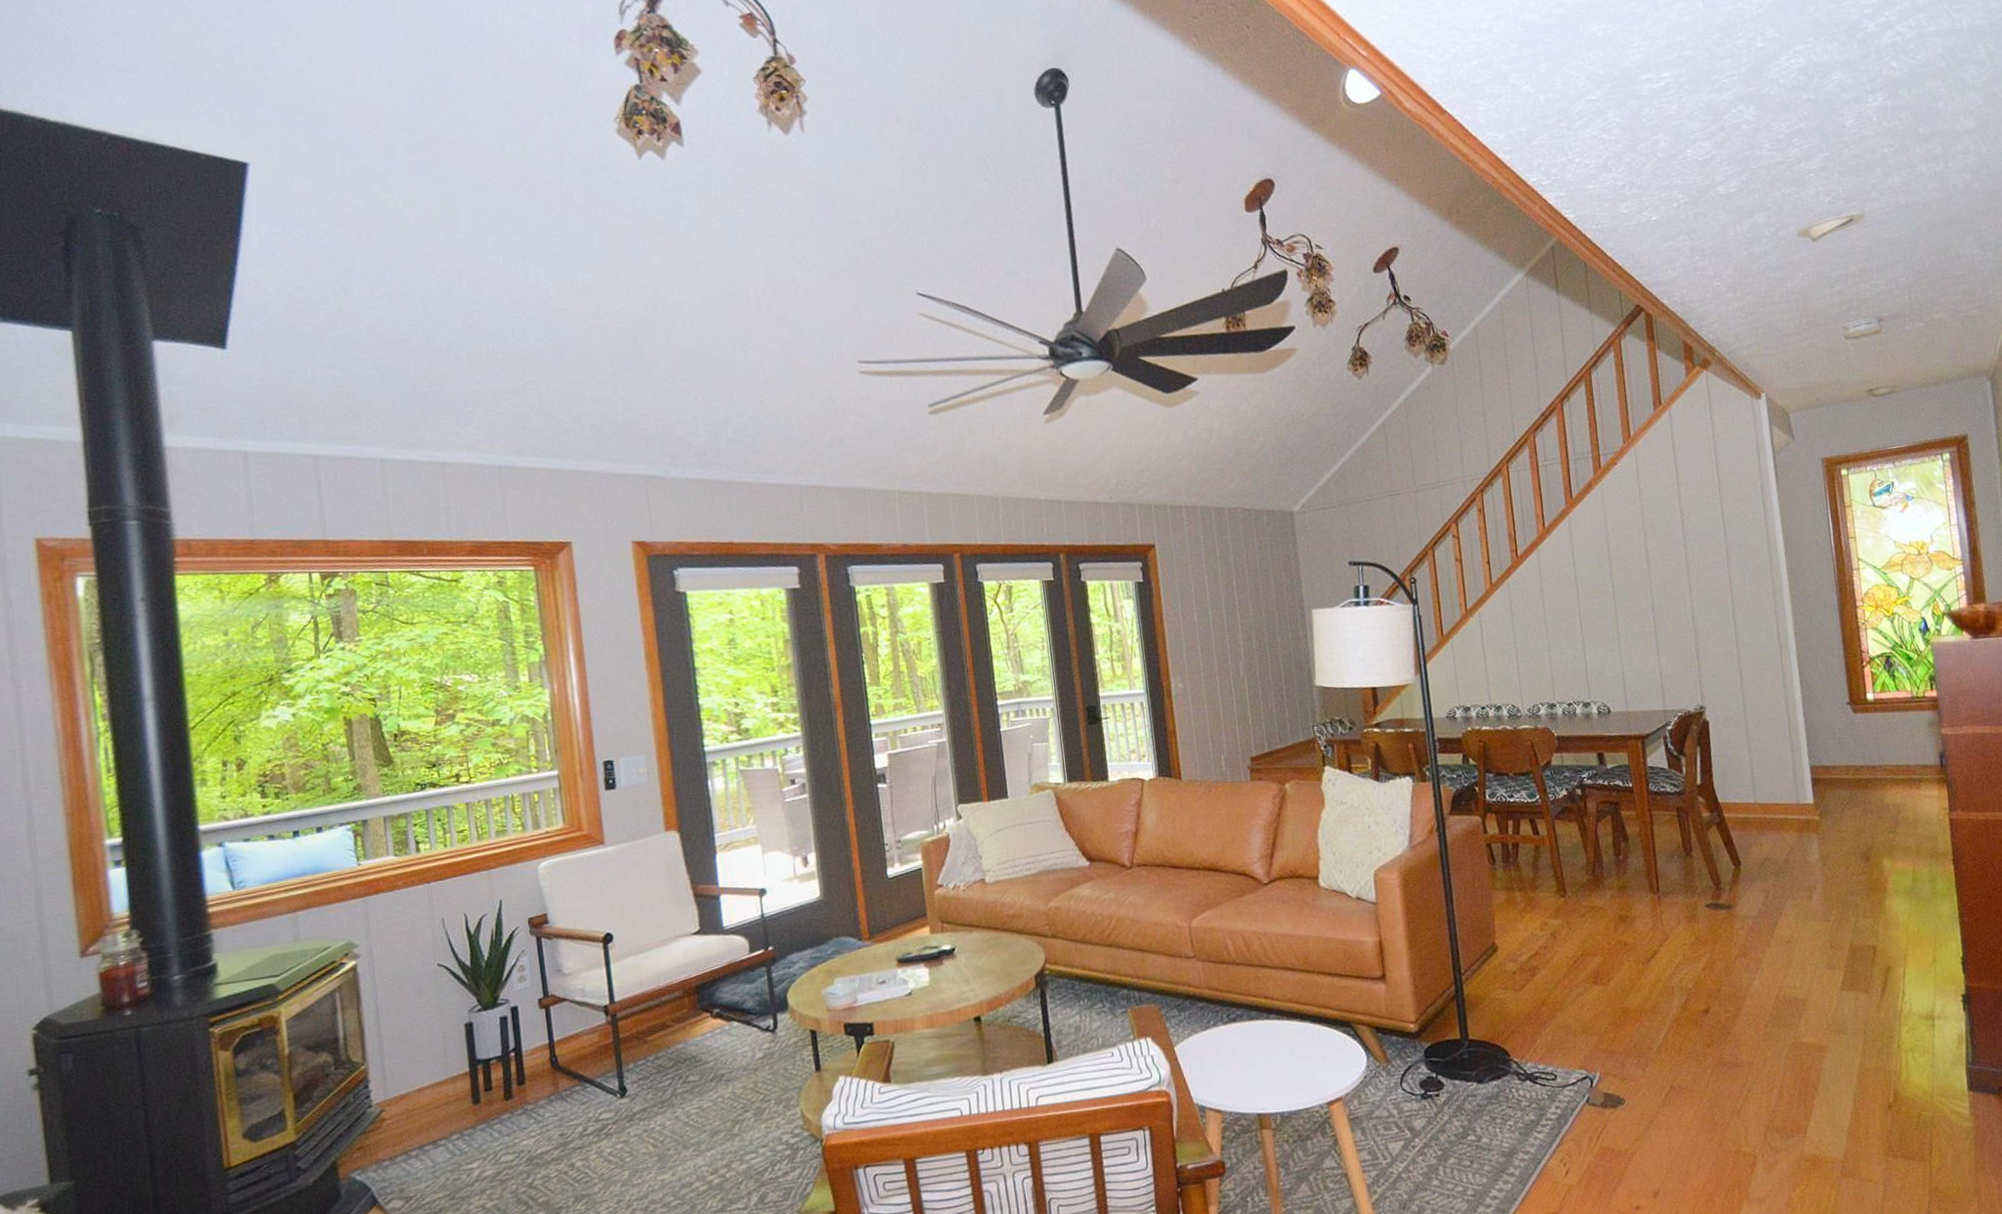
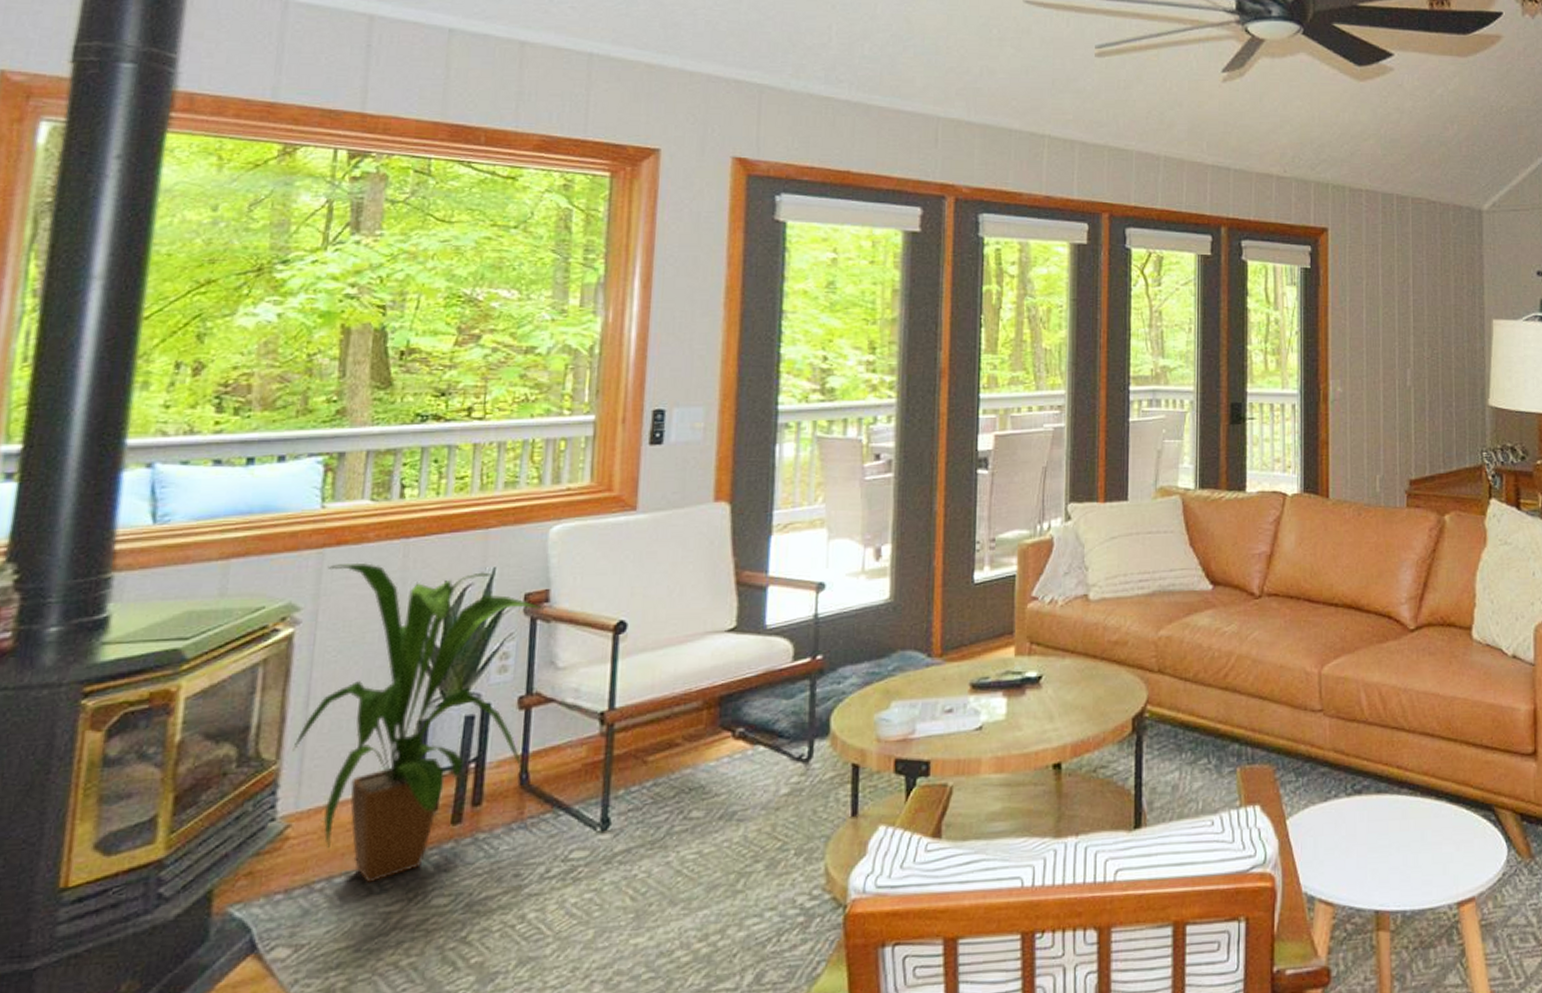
house plant: none [372,904,552,1148] -> present [292,562,544,882]

